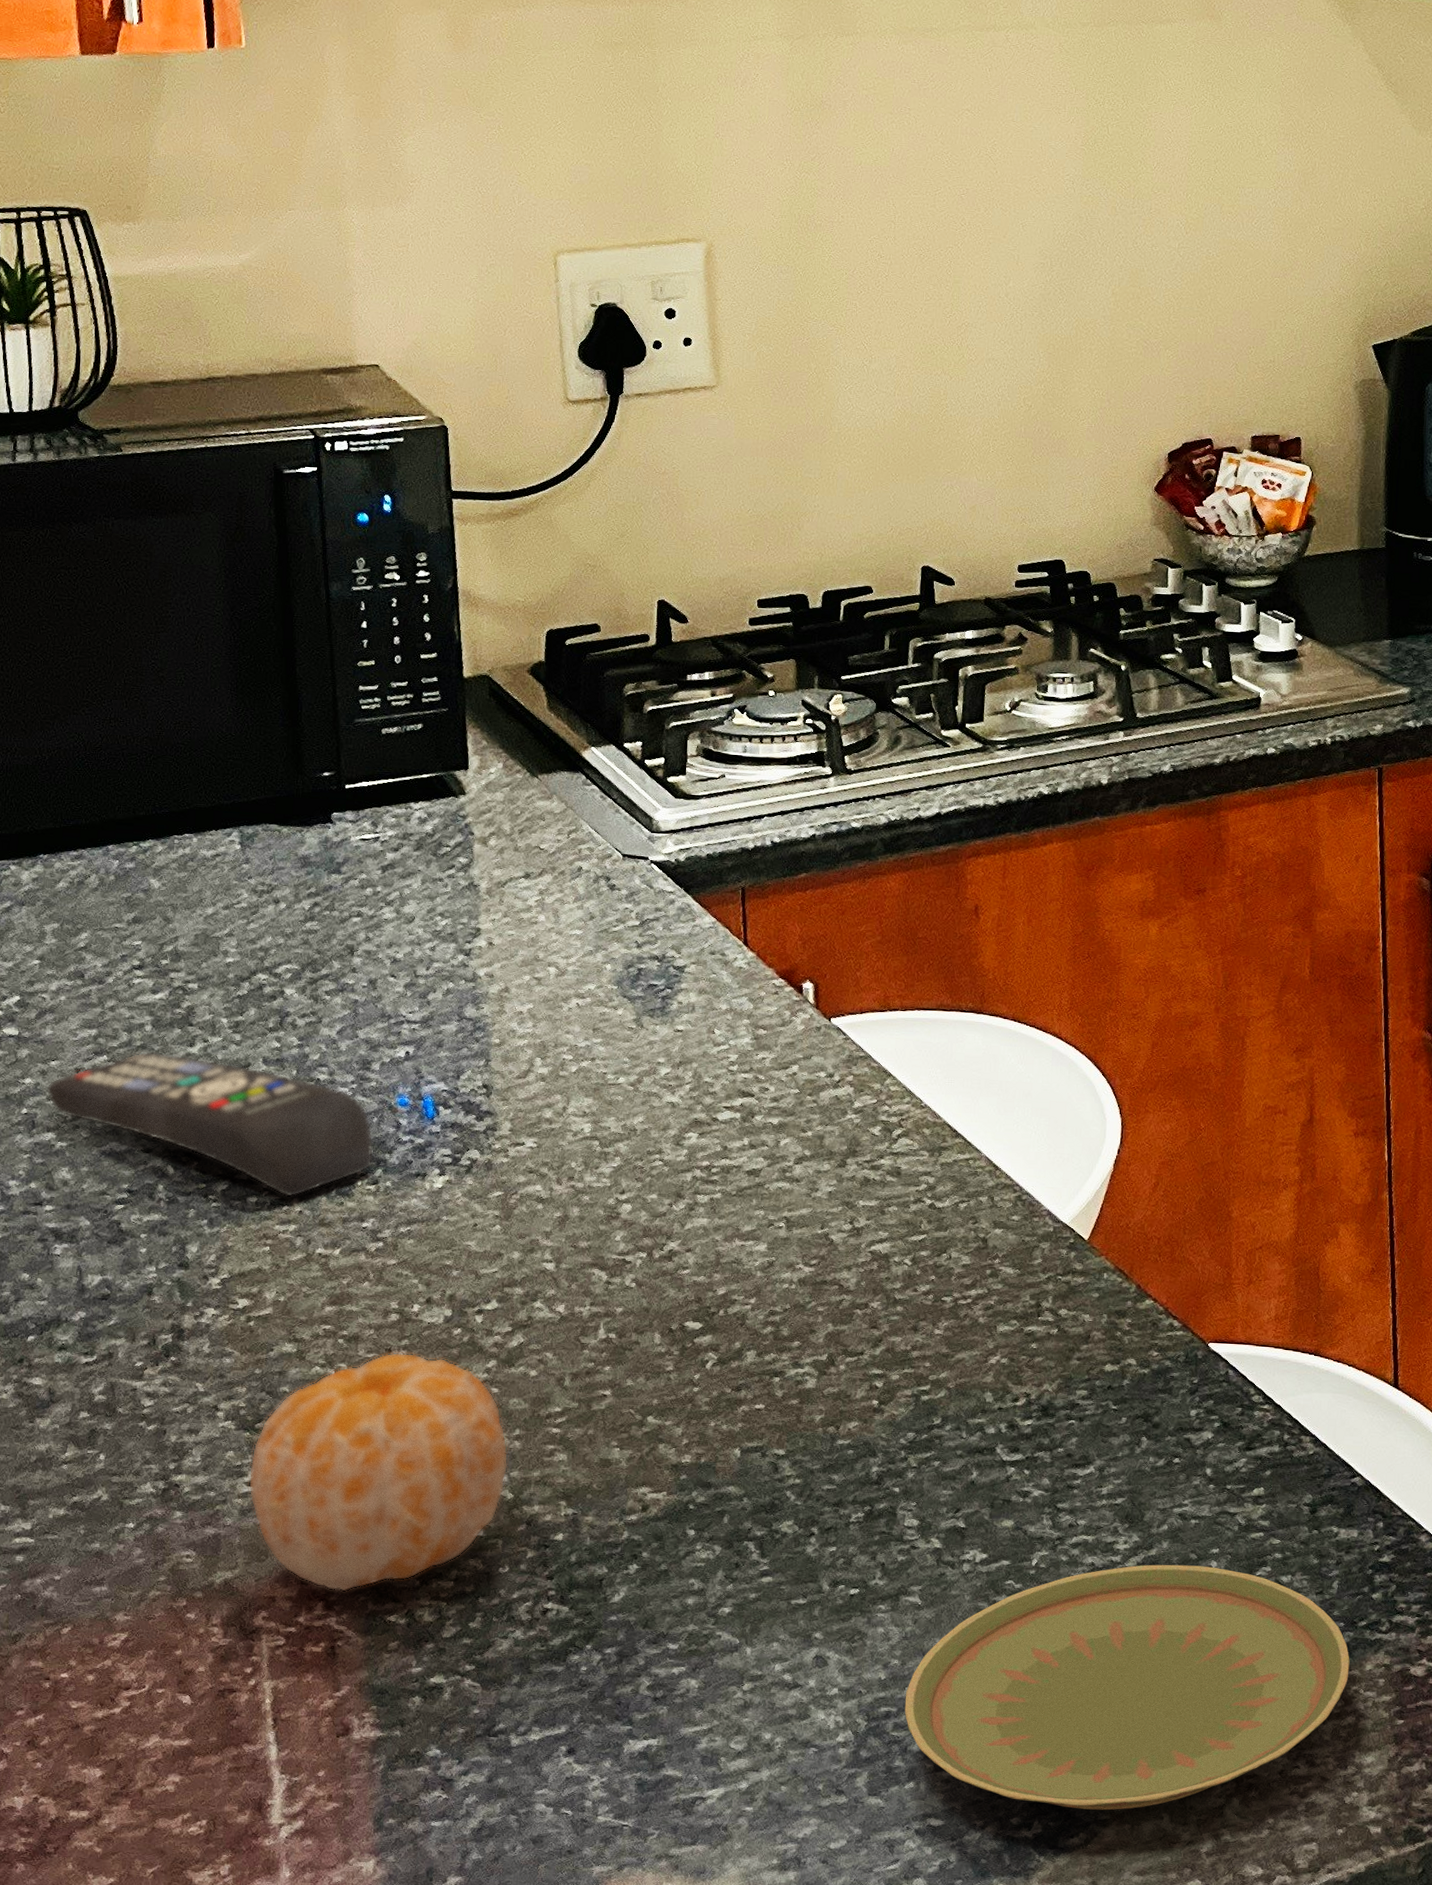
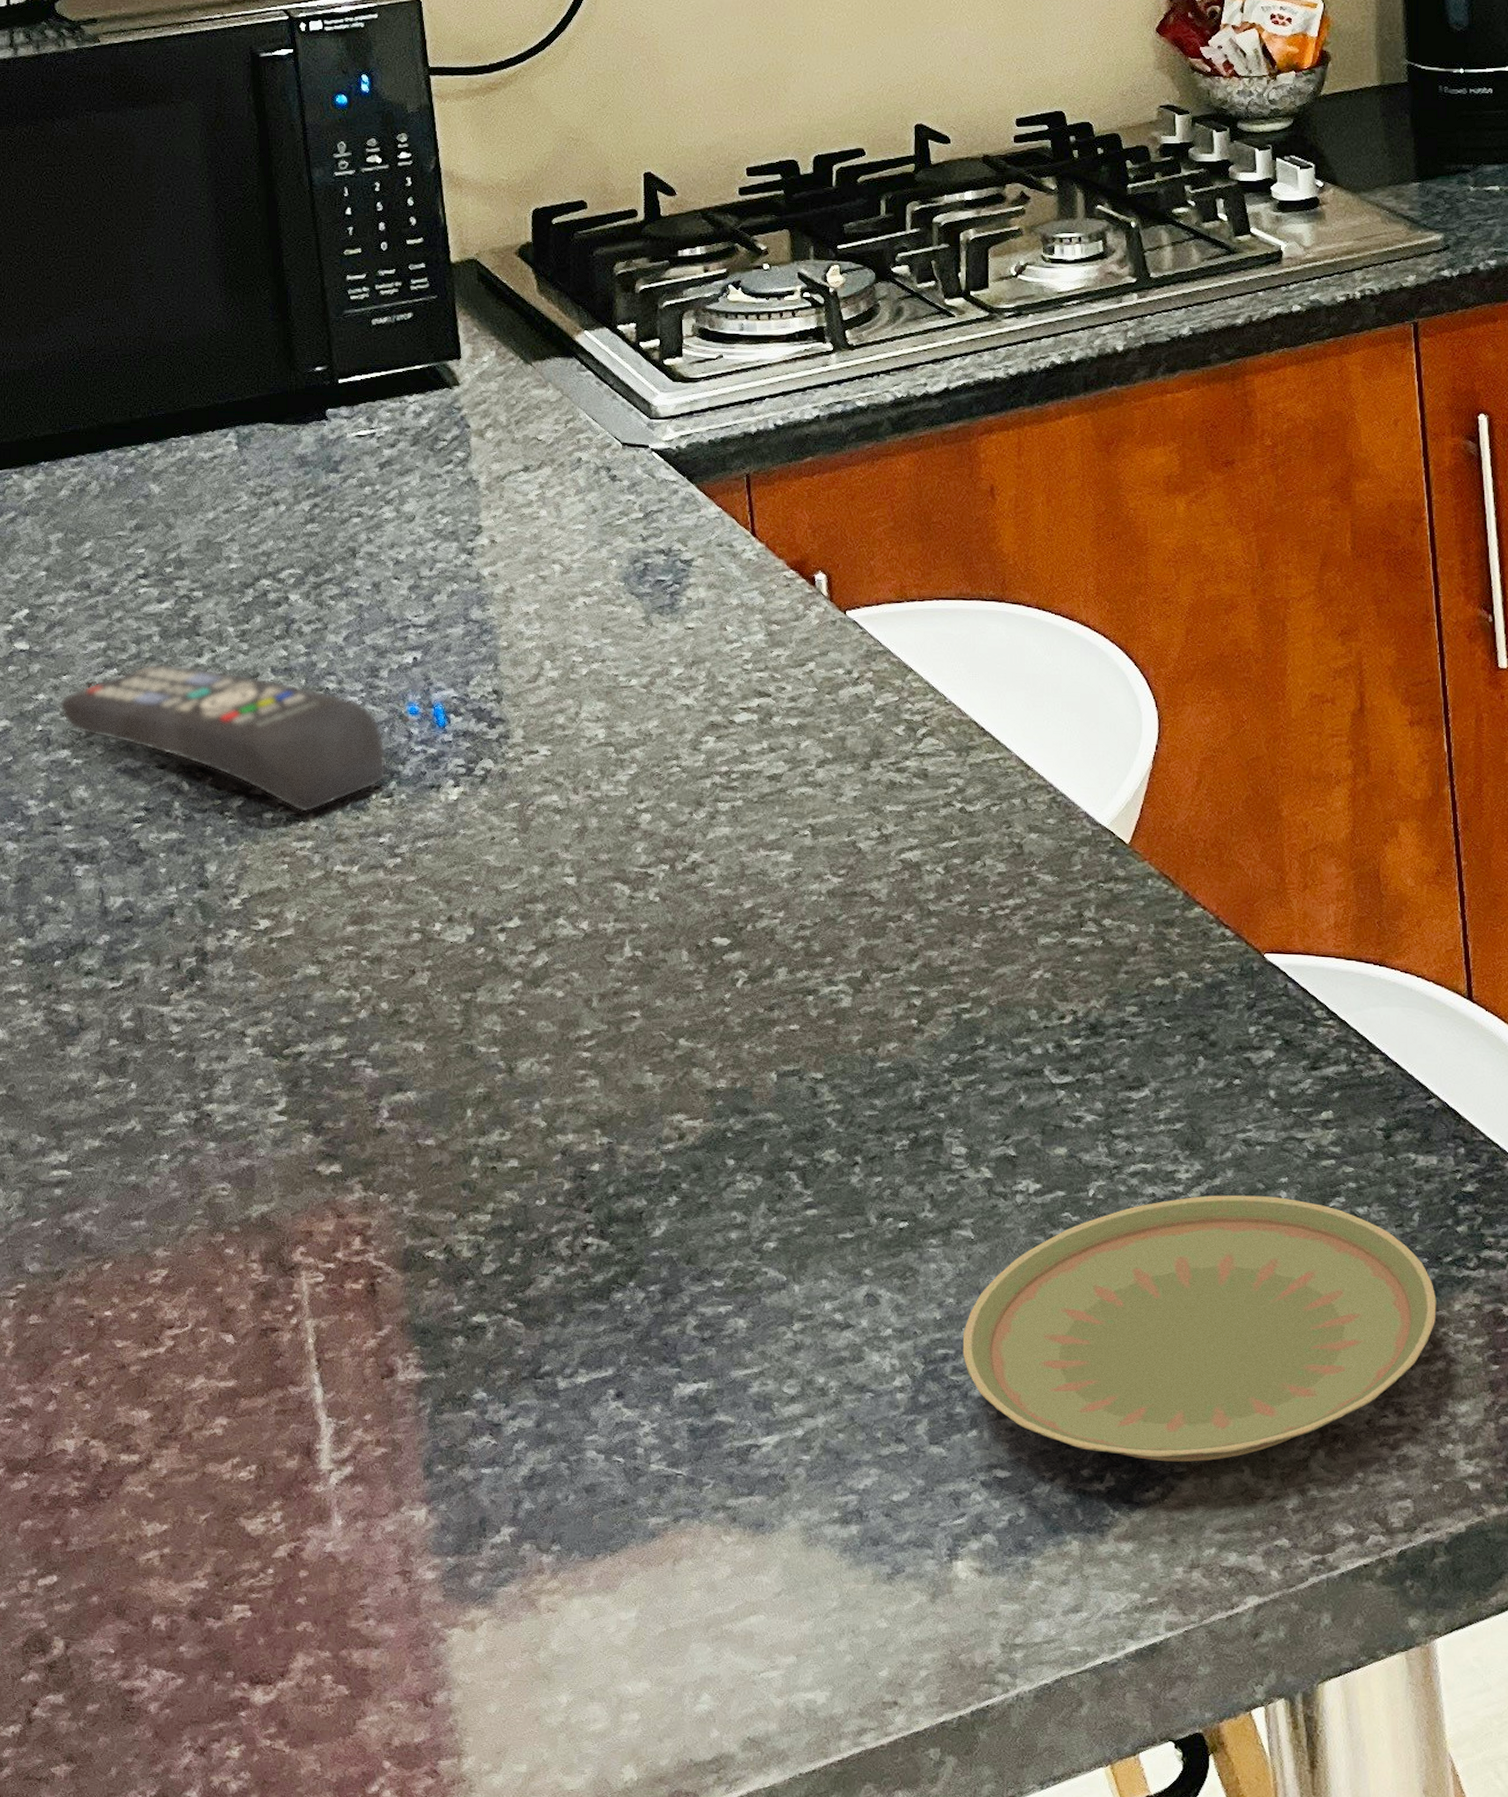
fruit: present [248,1352,509,1592] -> none [279,973,540,1226]

